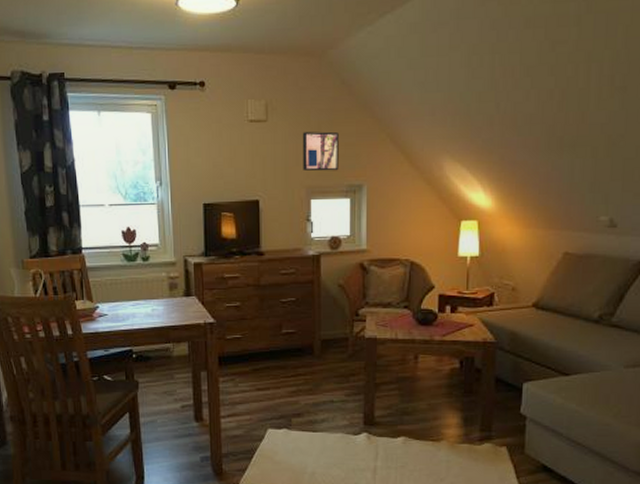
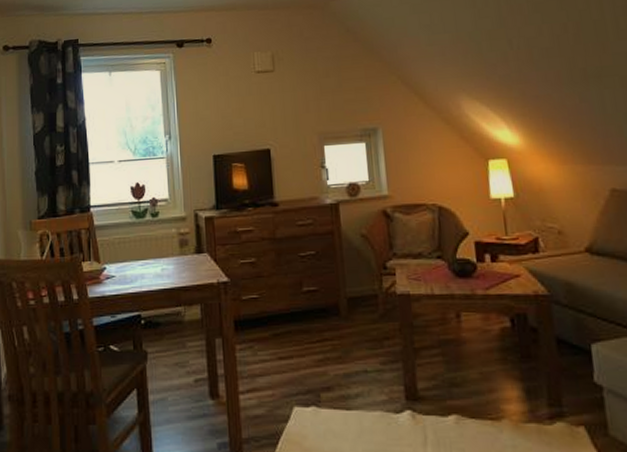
wall art: present [302,131,339,171] -> none [310,78,351,117]

